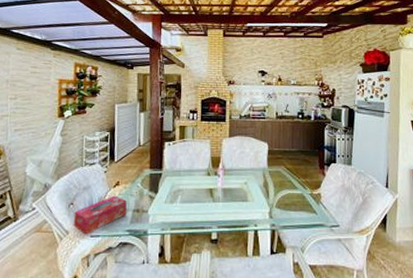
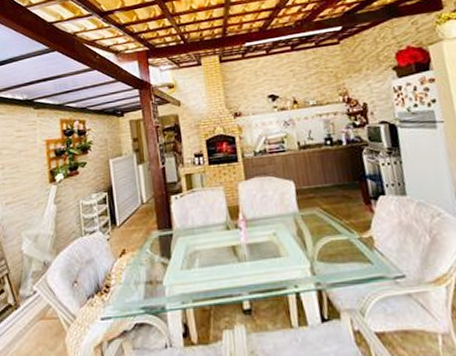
tissue box: present [73,195,127,235] -> none [79,266,138,318]

